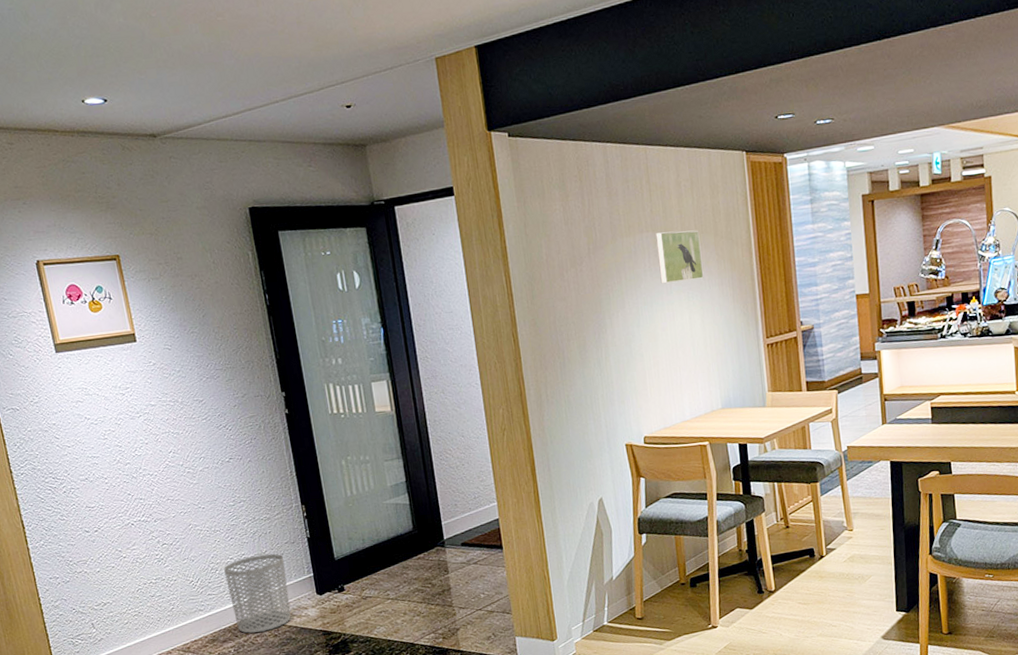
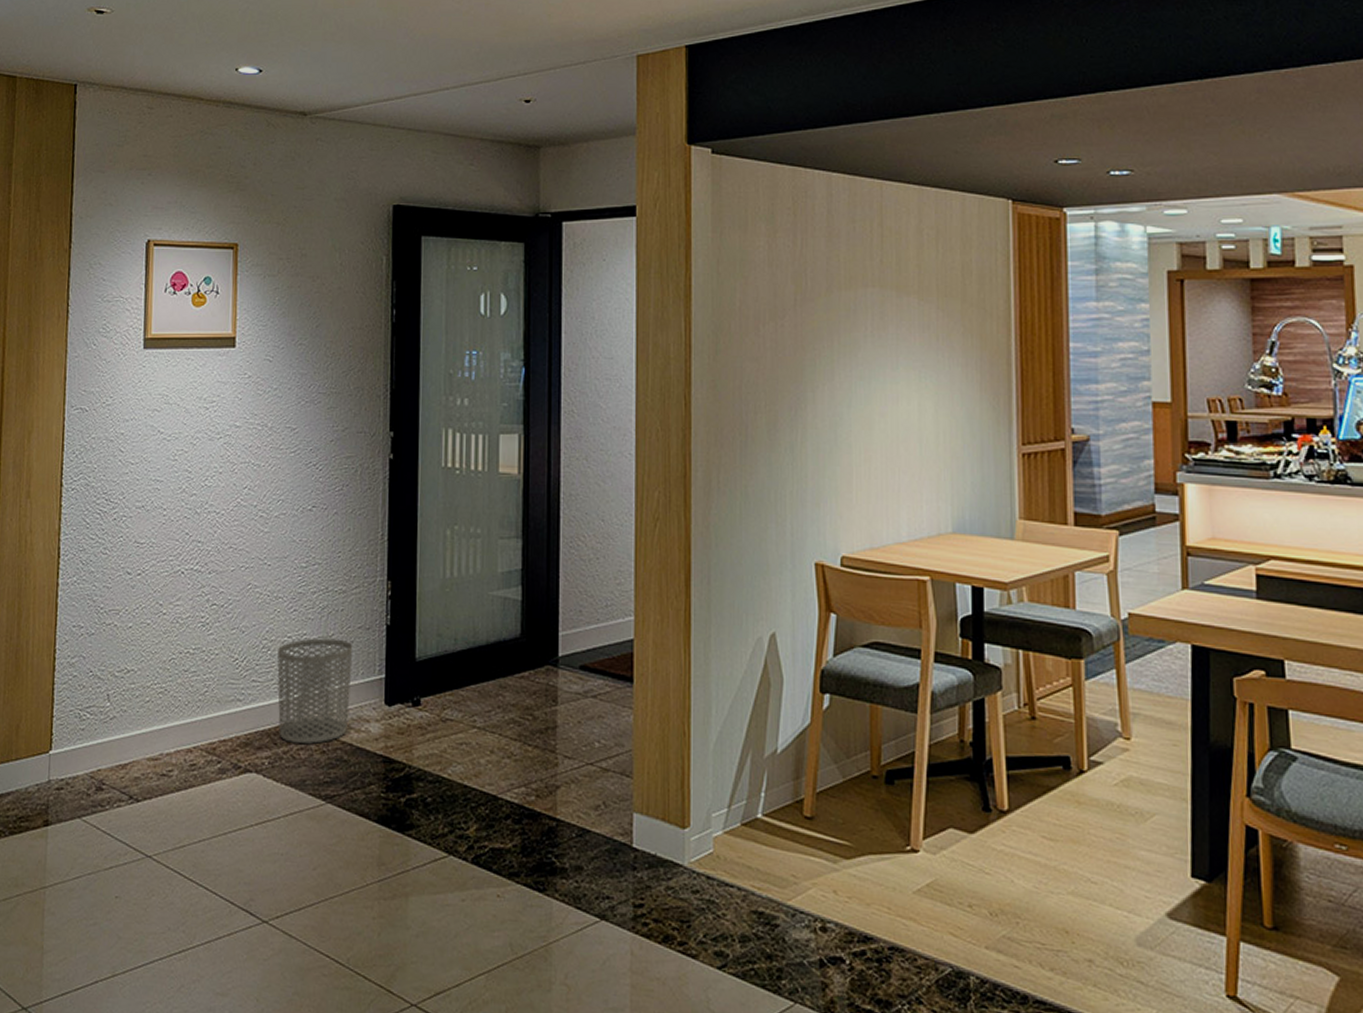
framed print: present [655,230,704,284] -> none [884,290,943,356]

